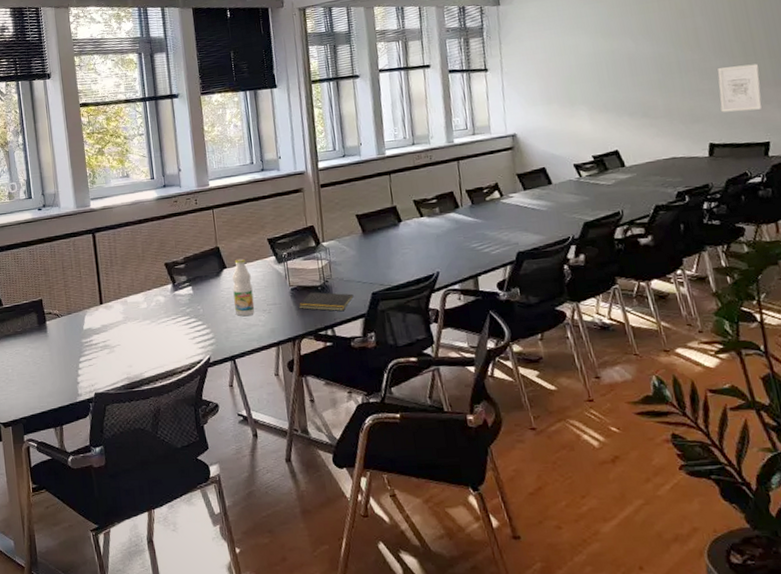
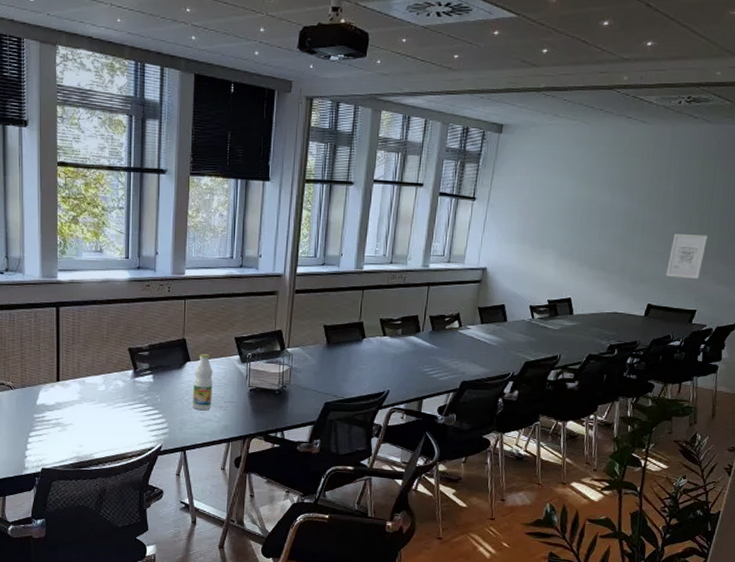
notepad: present [299,292,354,311] -> none [255,395,308,416]

